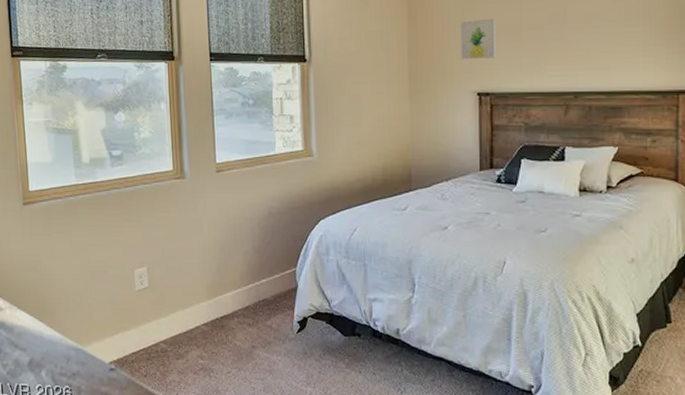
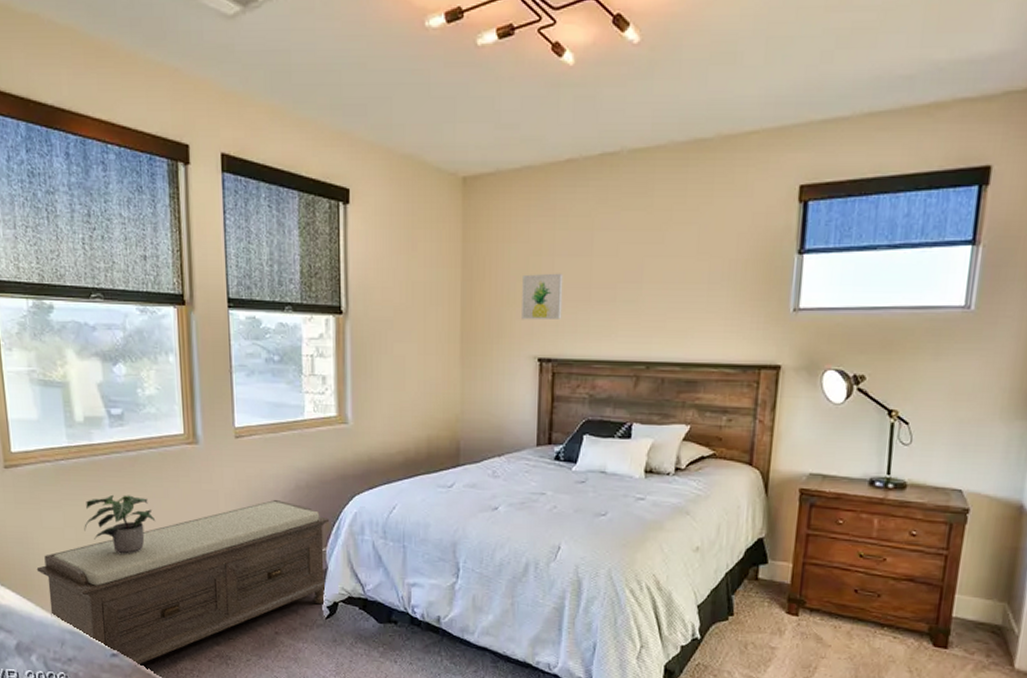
bench: none [47,226,299,380] -> present [36,500,330,666]
potted plant: none [88,225,149,278] -> present [84,494,156,555]

